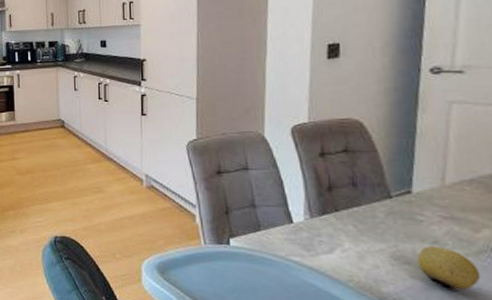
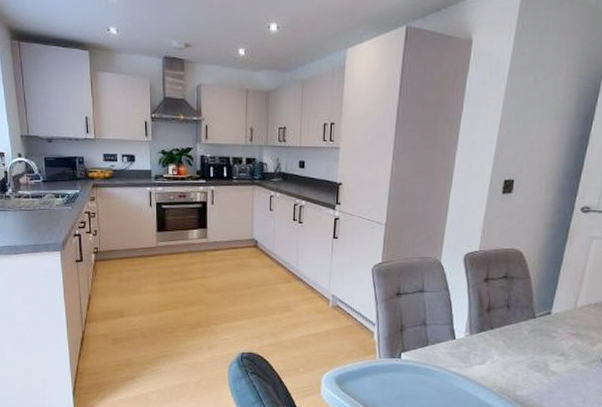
fruit: present [417,246,481,290] -> none [546,357,590,392]

